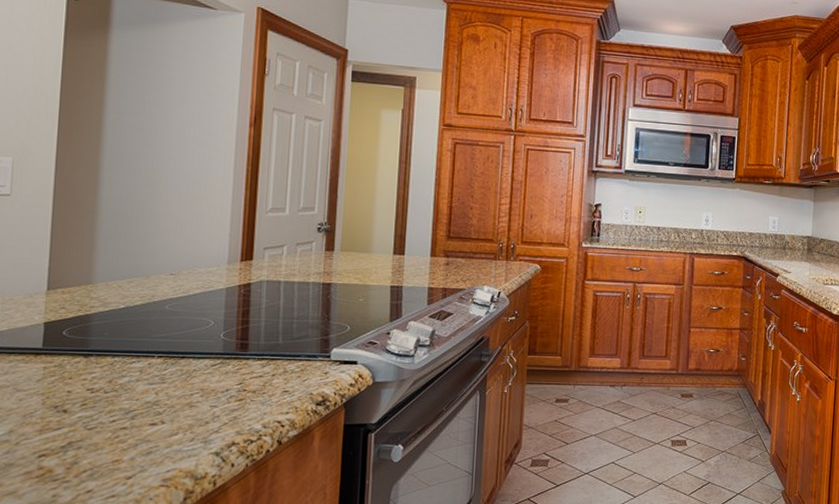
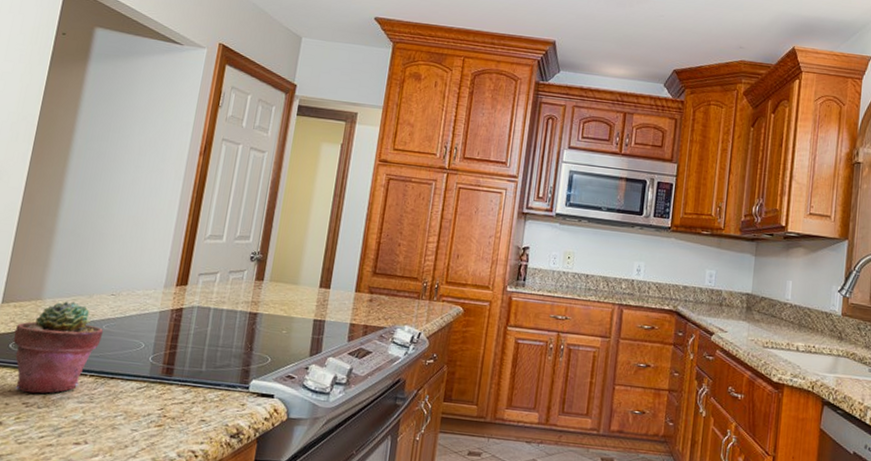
potted succulent: none [66,283,167,379] -> present [12,301,104,394]

